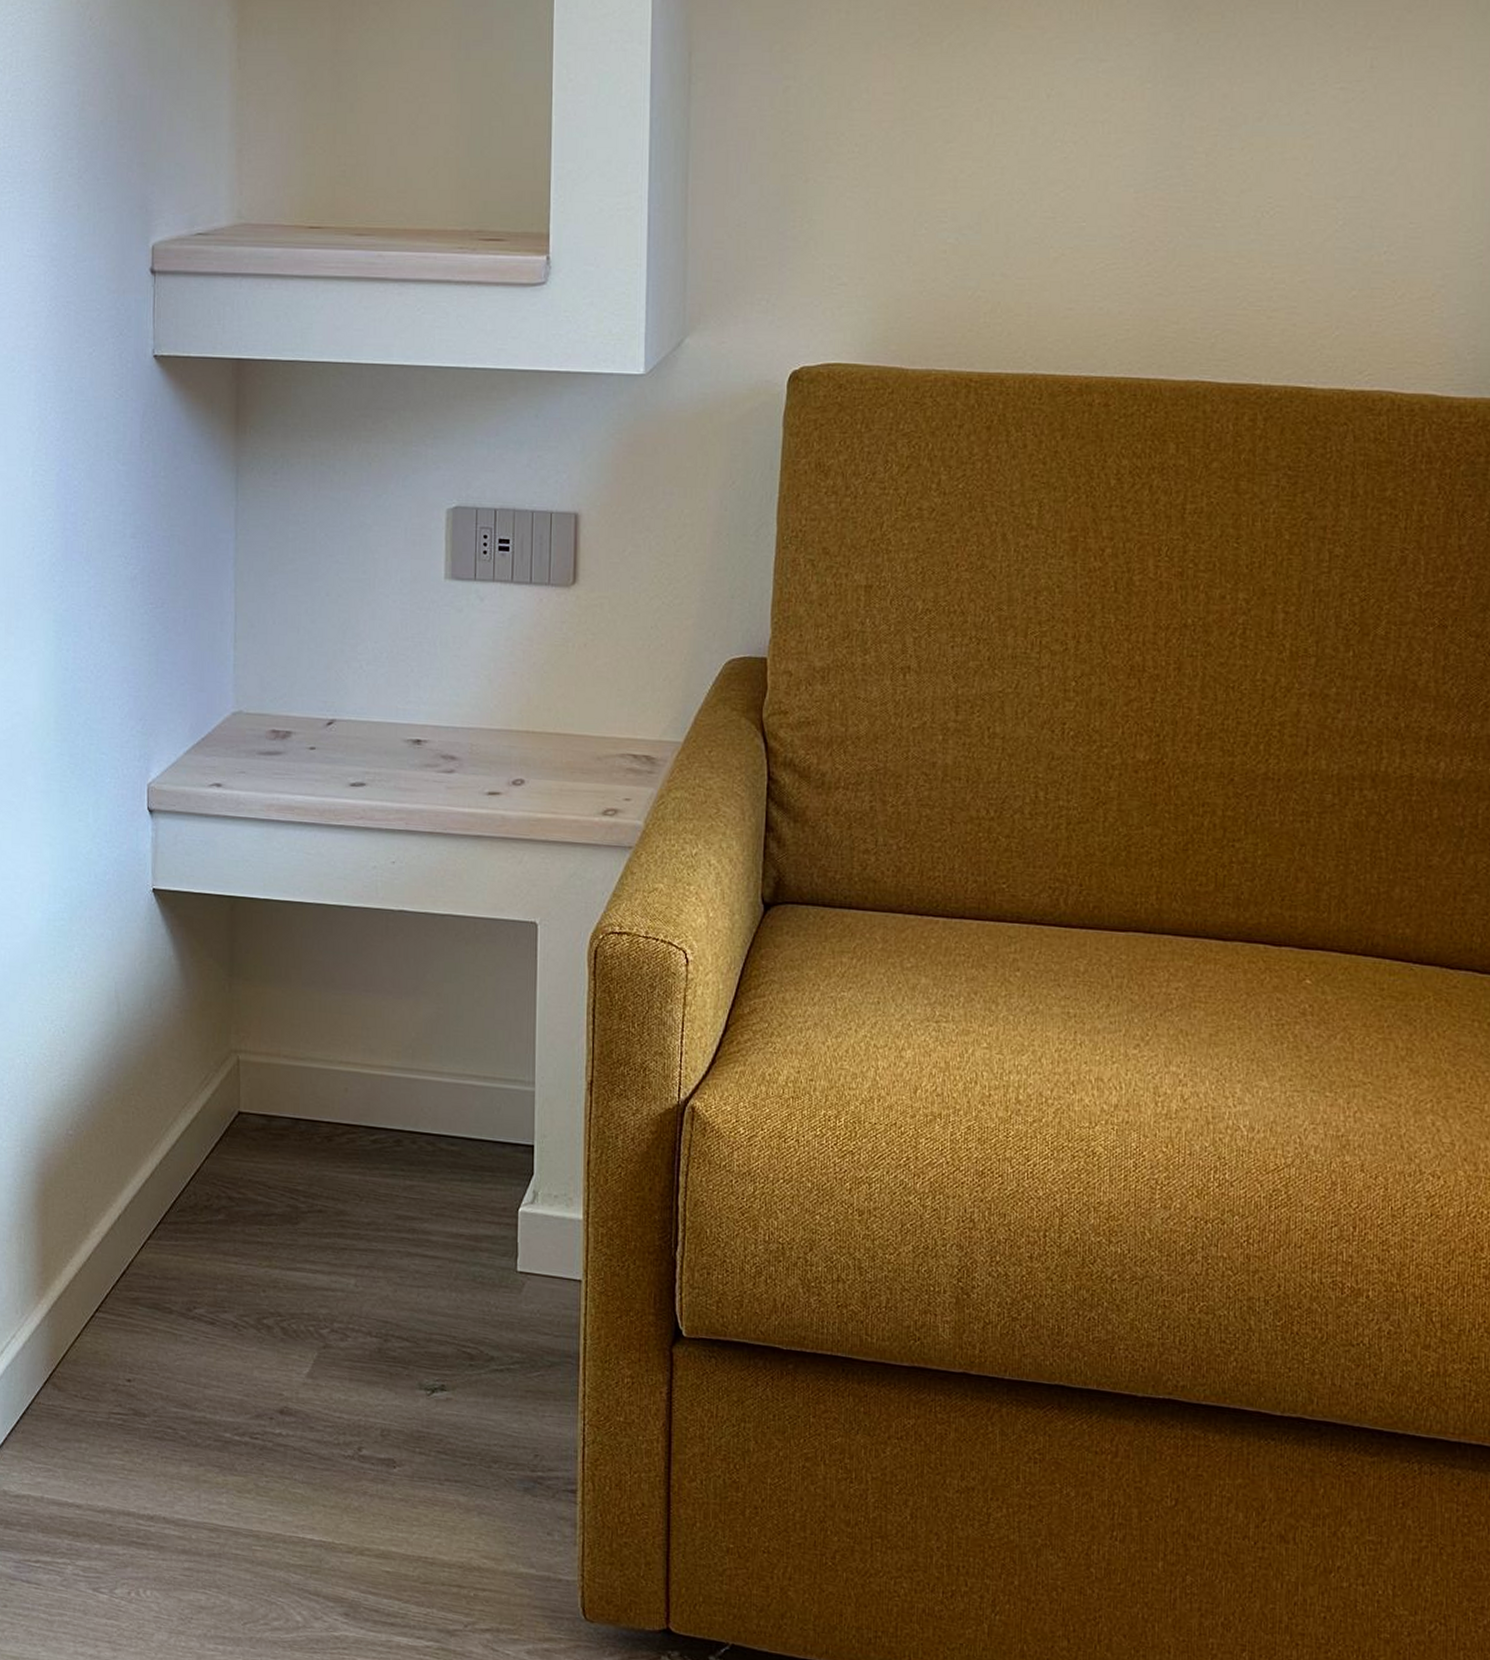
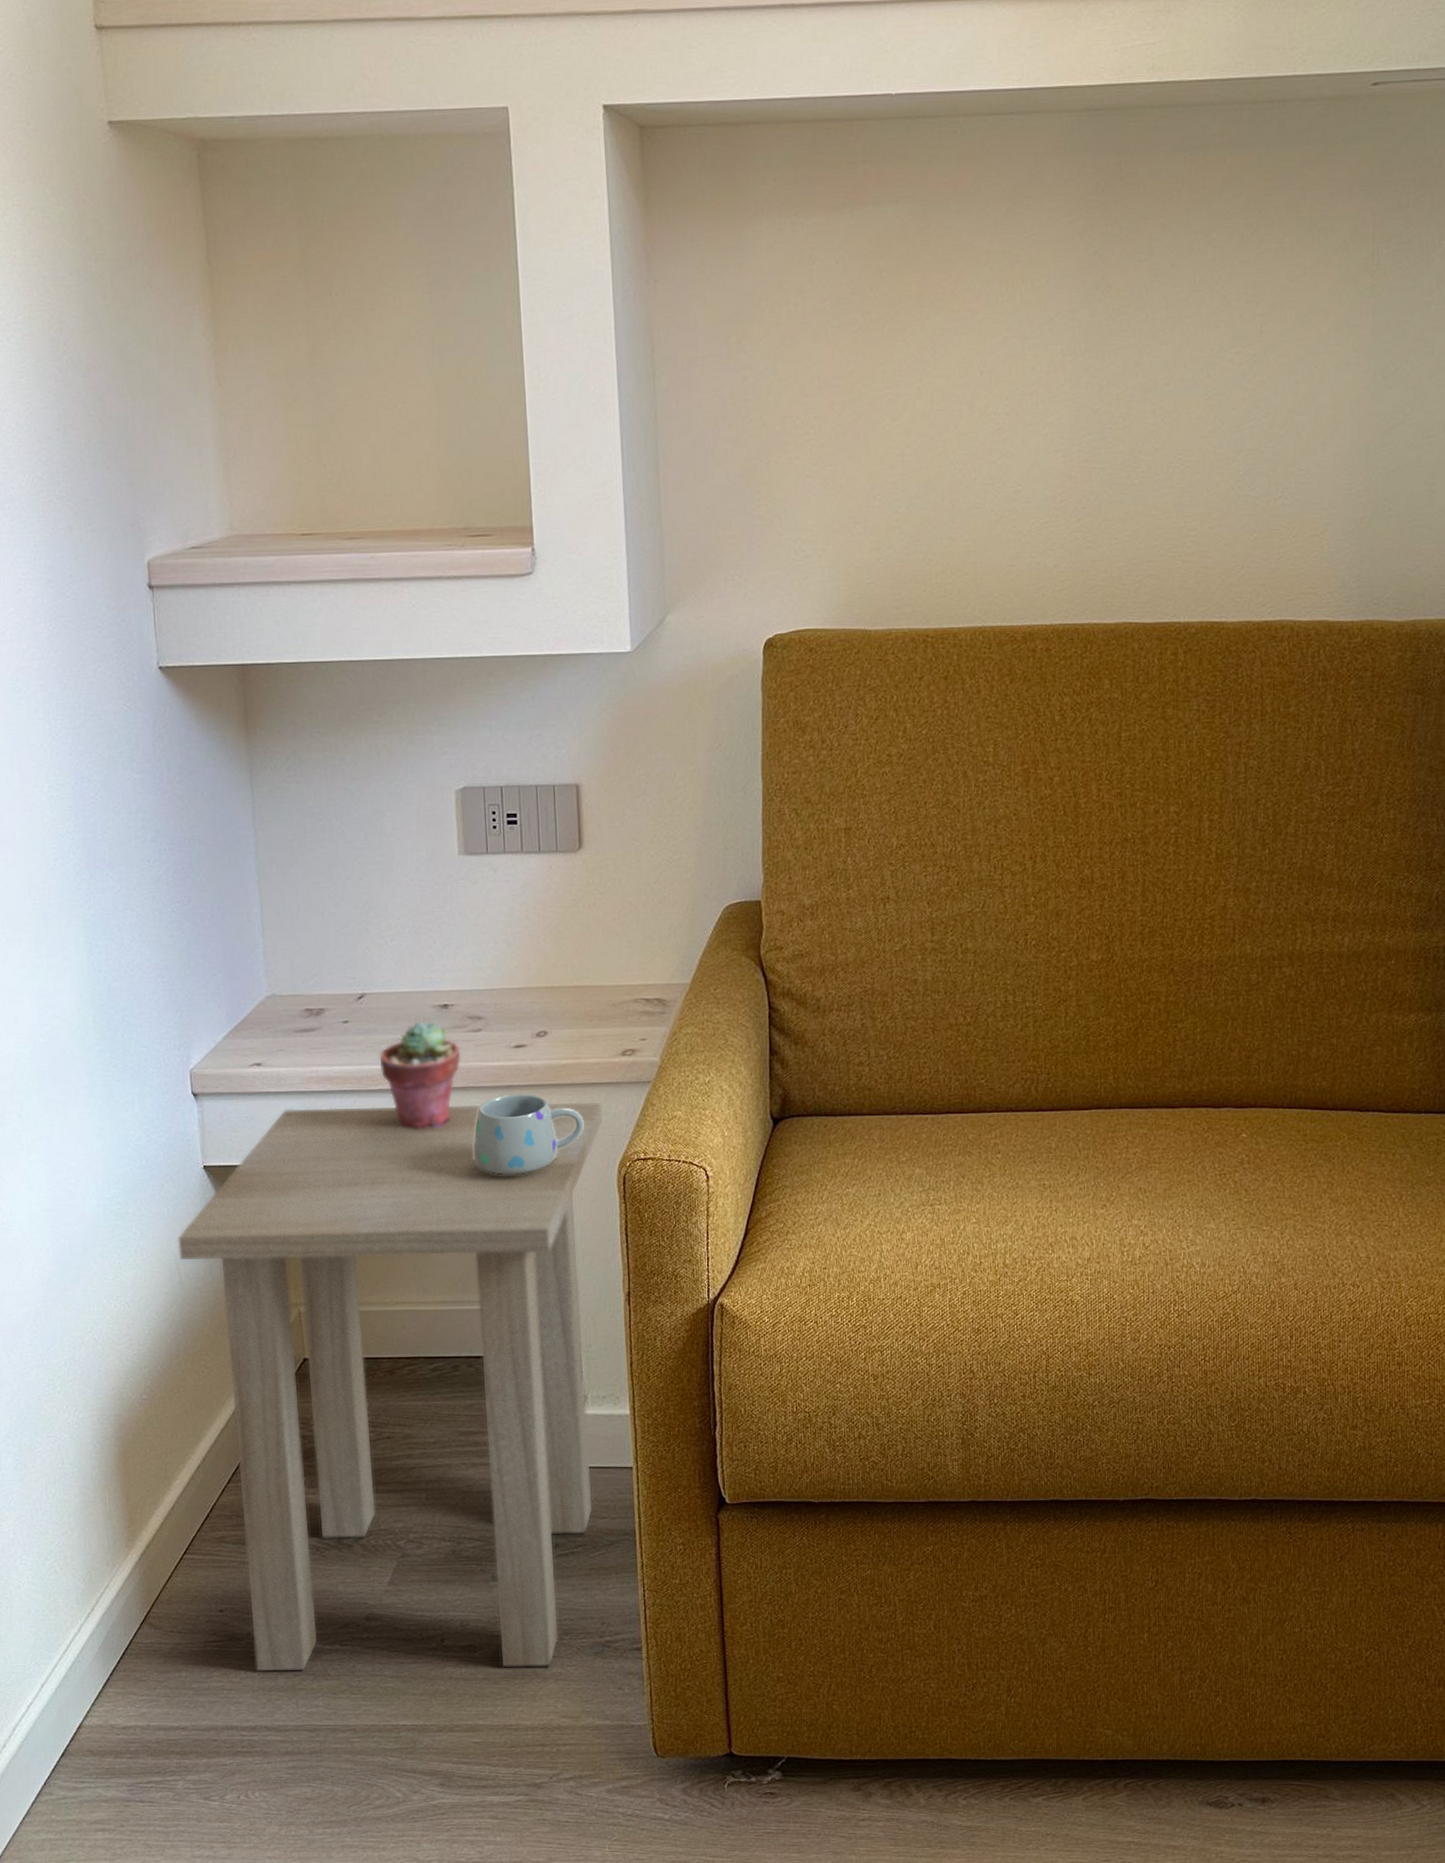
side table: none [119,836,576,1496] -> present [178,1103,602,1671]
potted succulent: none [344,755,431,874] -> present [379,1021,461,1130]
mug: none [435,845,556,936] -> present [473,1094,584,1176]

